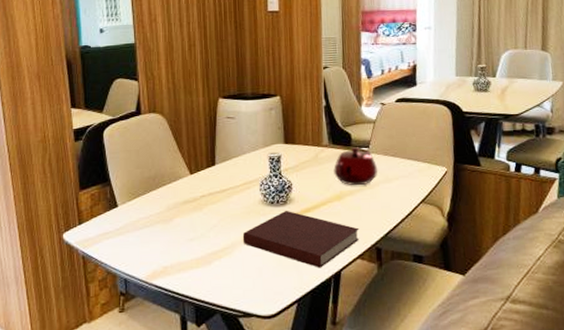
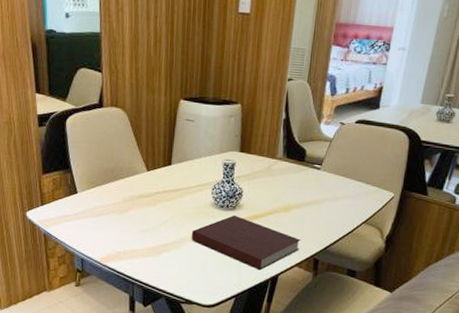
teapot: present [333,147,378,185] -> none [284,163,328,200]

